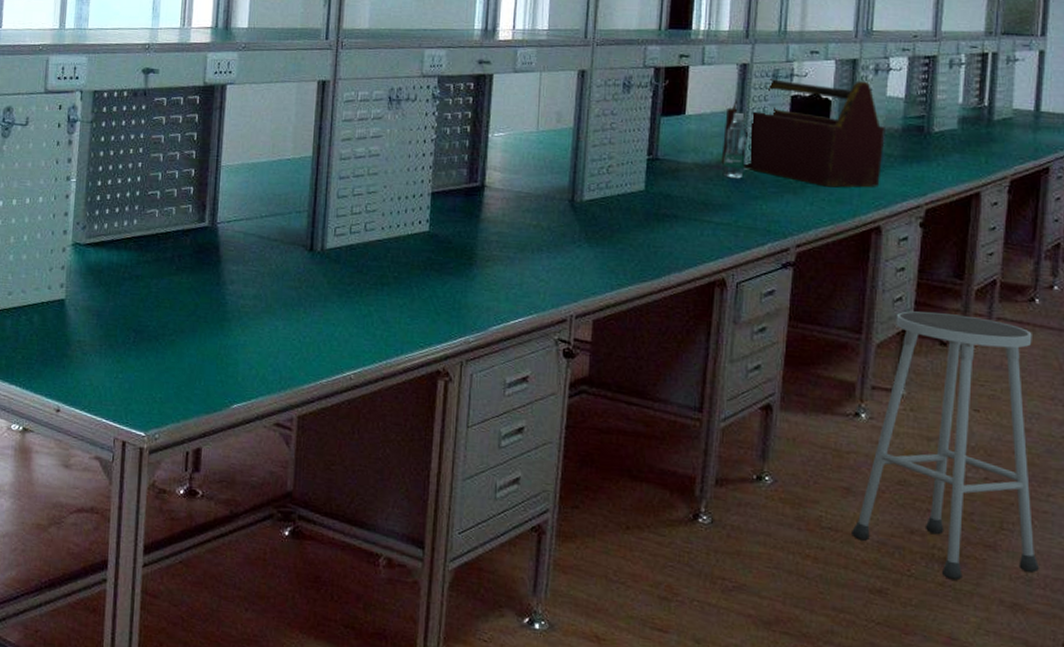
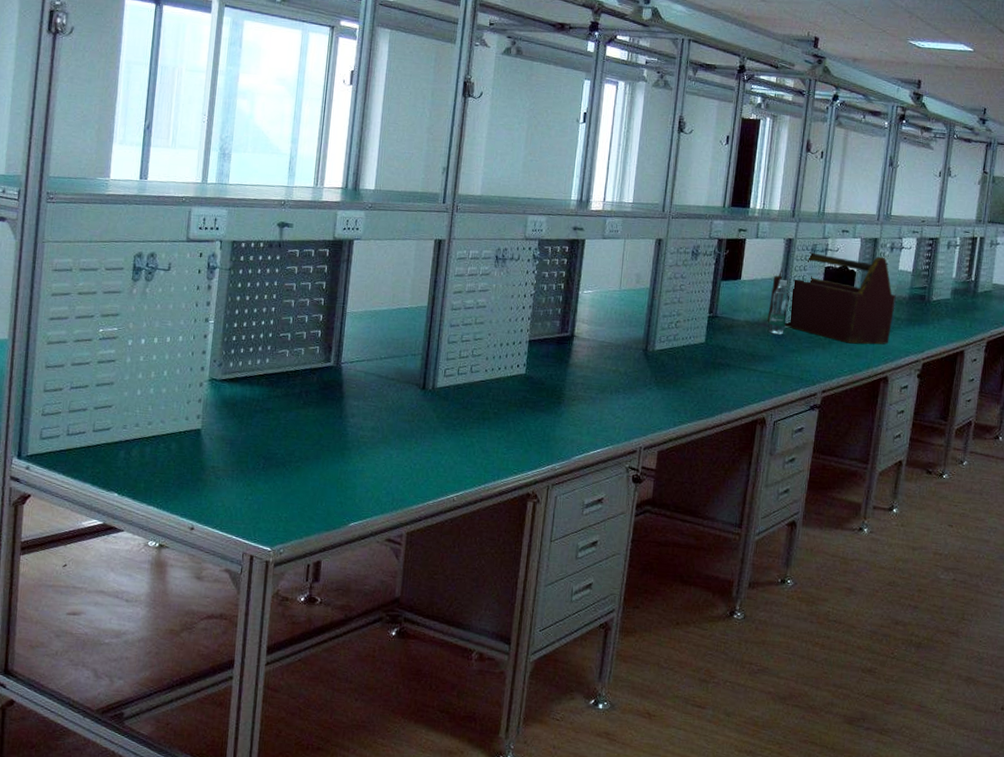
stool: present [850,311,1040,581] -> none [850,446,995,661]

